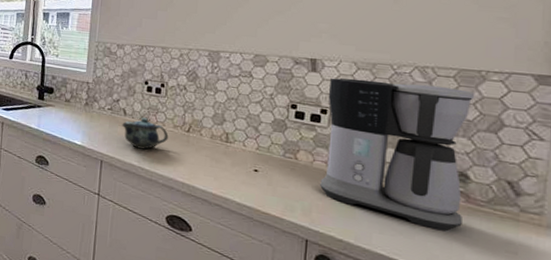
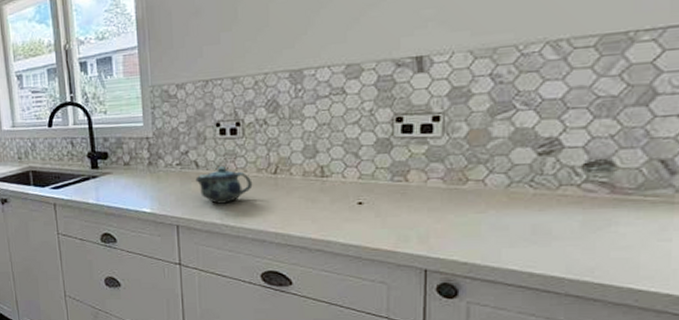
coffee maker: present [320,78,475,230] -> none [437,59,621,230]

